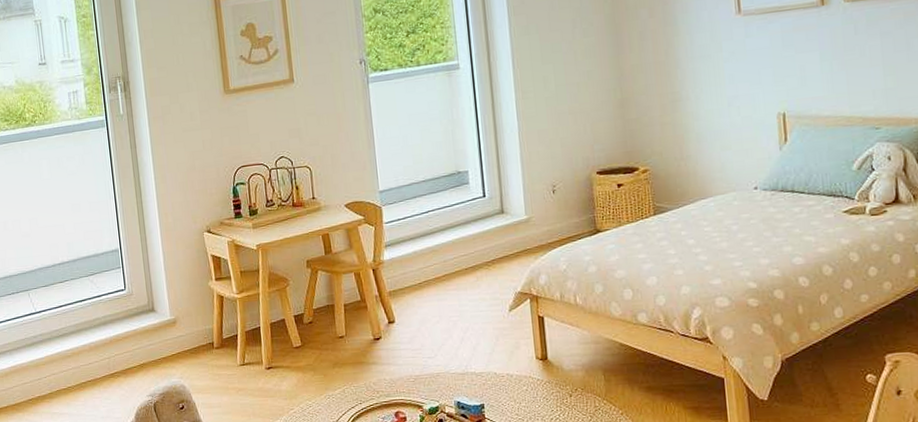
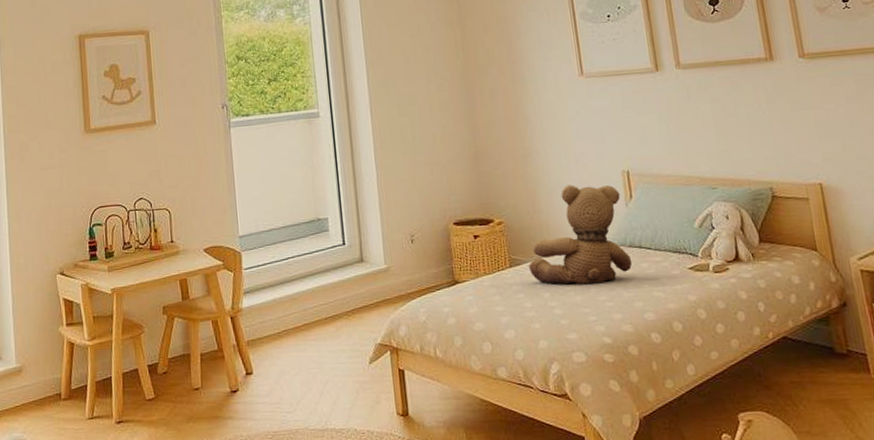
teddy bear: none [674,129,784,232] -> present [529,185,633,285]

